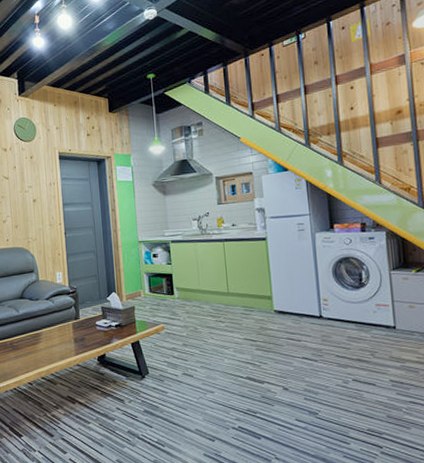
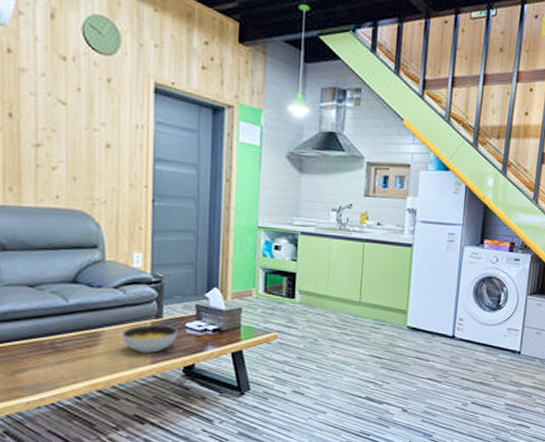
soup bowl: none [54,325,91,347] -> present [121,325,178,353]

